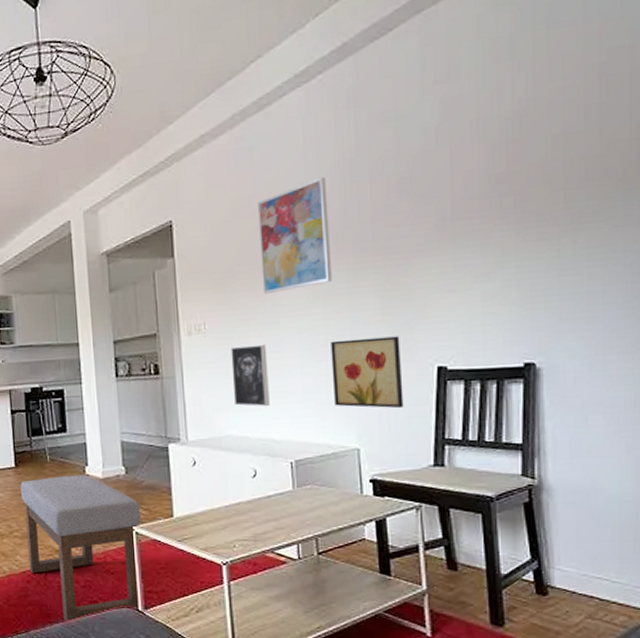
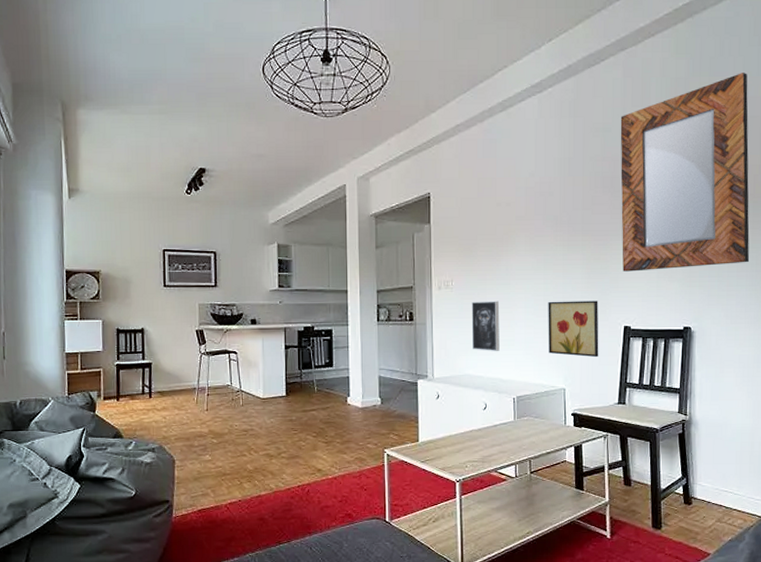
ottoman: present [20,473,141,622] -> none [290,403,392,533]
wall art: present [257,177,333,295] -> none [498,170,552,260]
home mirror: none [419,16,621,297] -> present [620,73,750,272]

